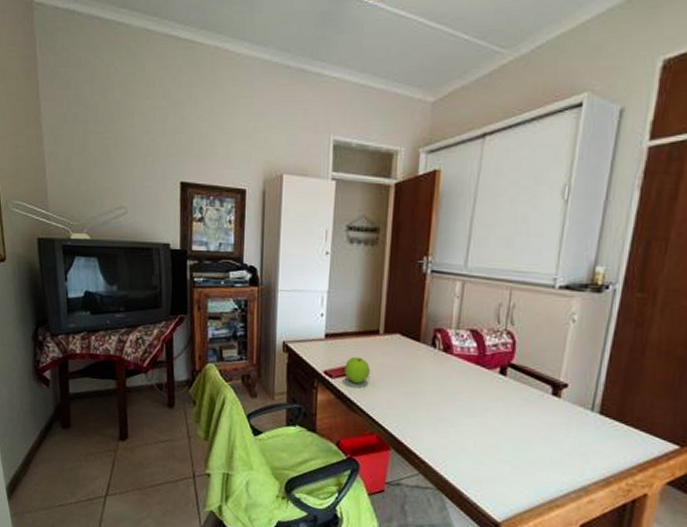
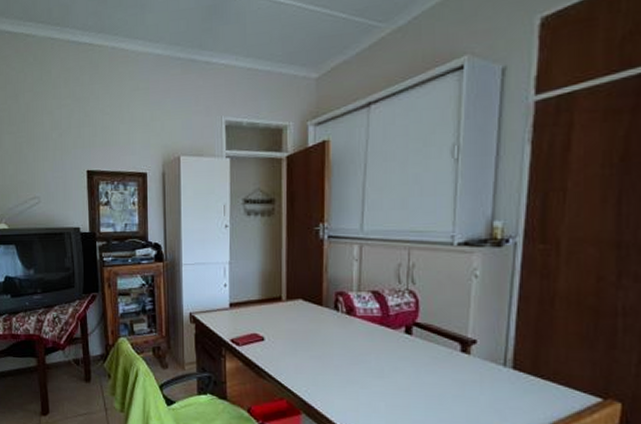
apple: present [344,356,370,384] -> none [251,324,275,350]

